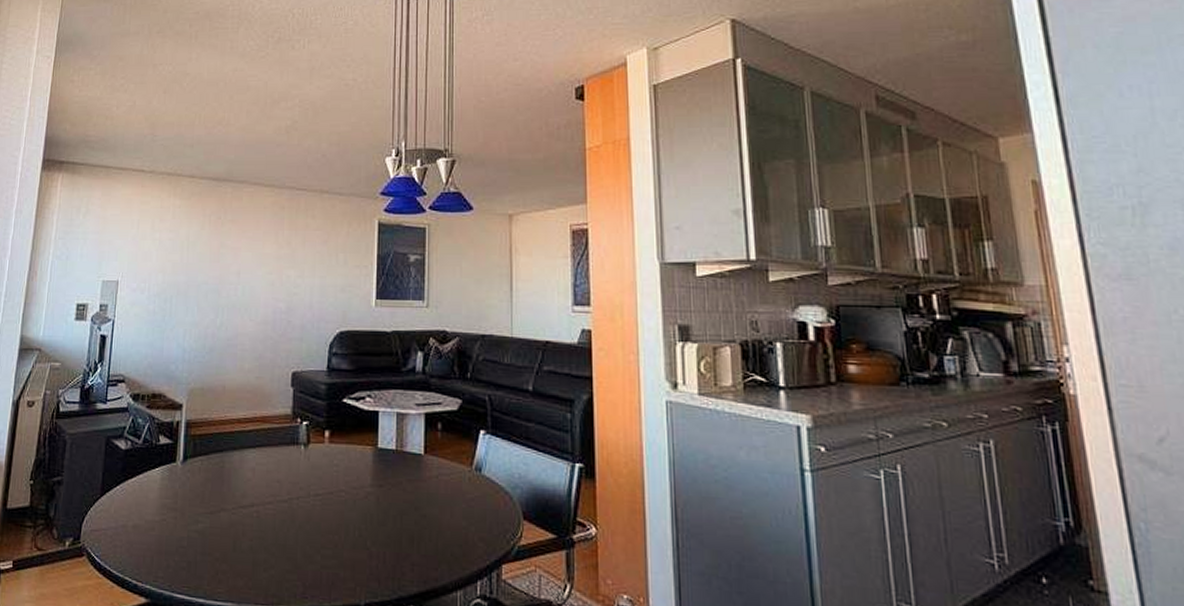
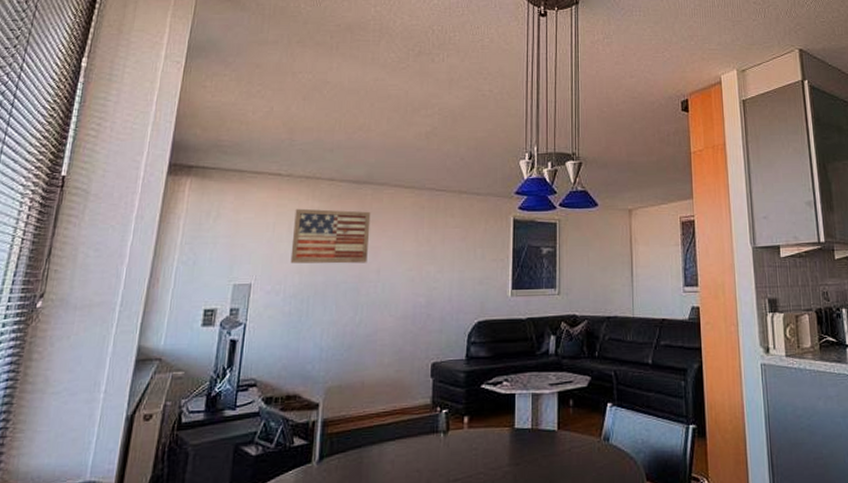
wall art: none [154,206,231,265] -> present [290,208,371,264]

